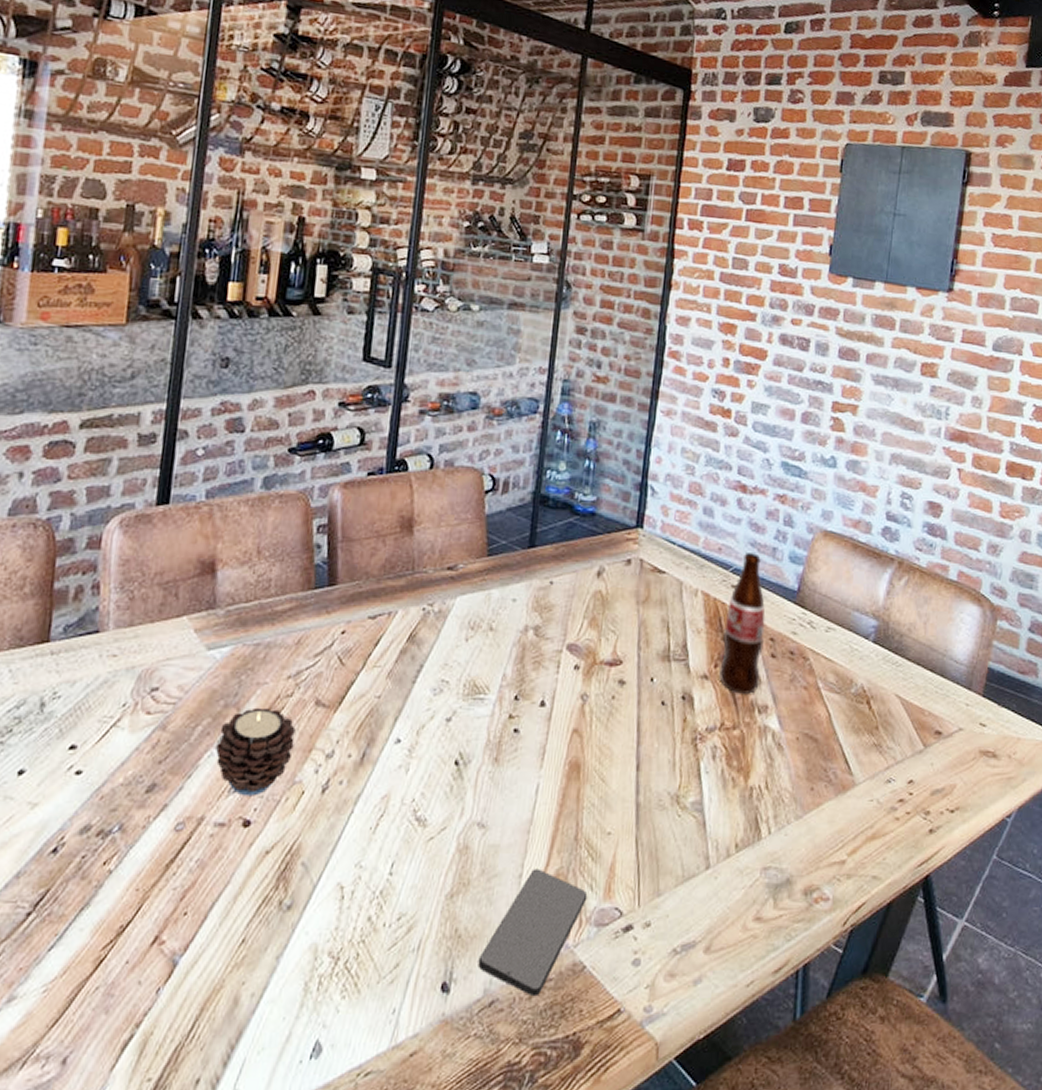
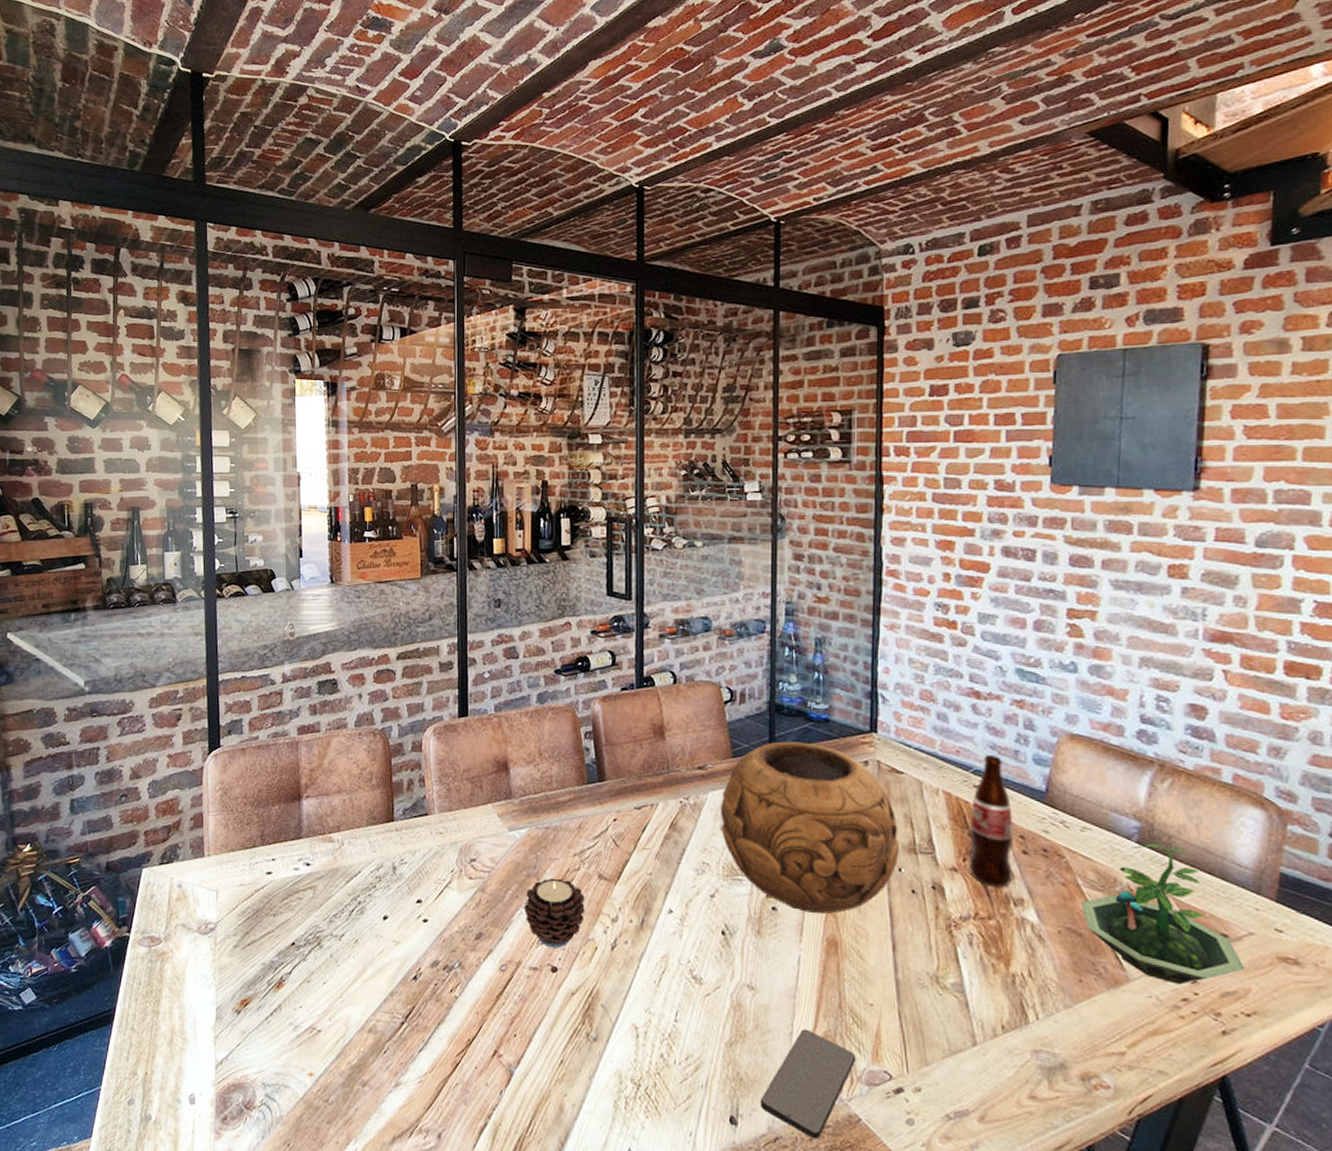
decorative bowl: none [466,537,654,733] -> present [720,741,899,914]
terrarium: none [819,643,954,786] -> present [1080,844,1246,985]

